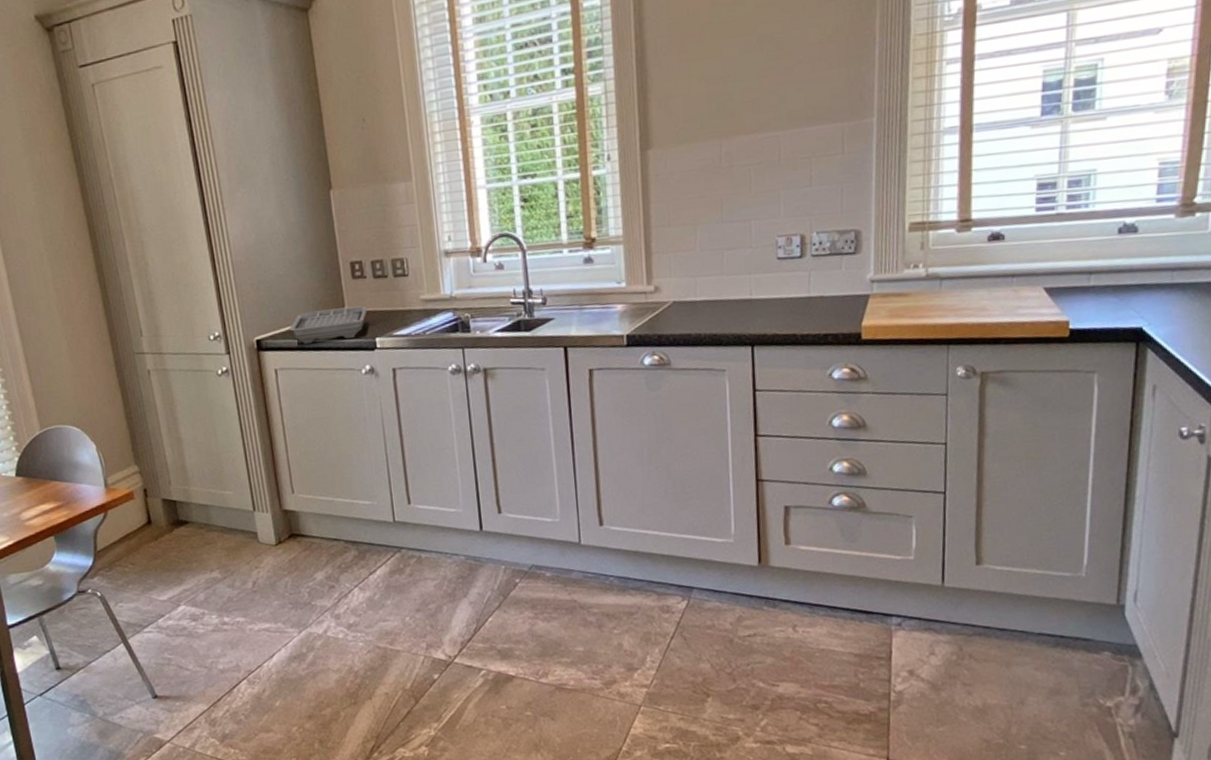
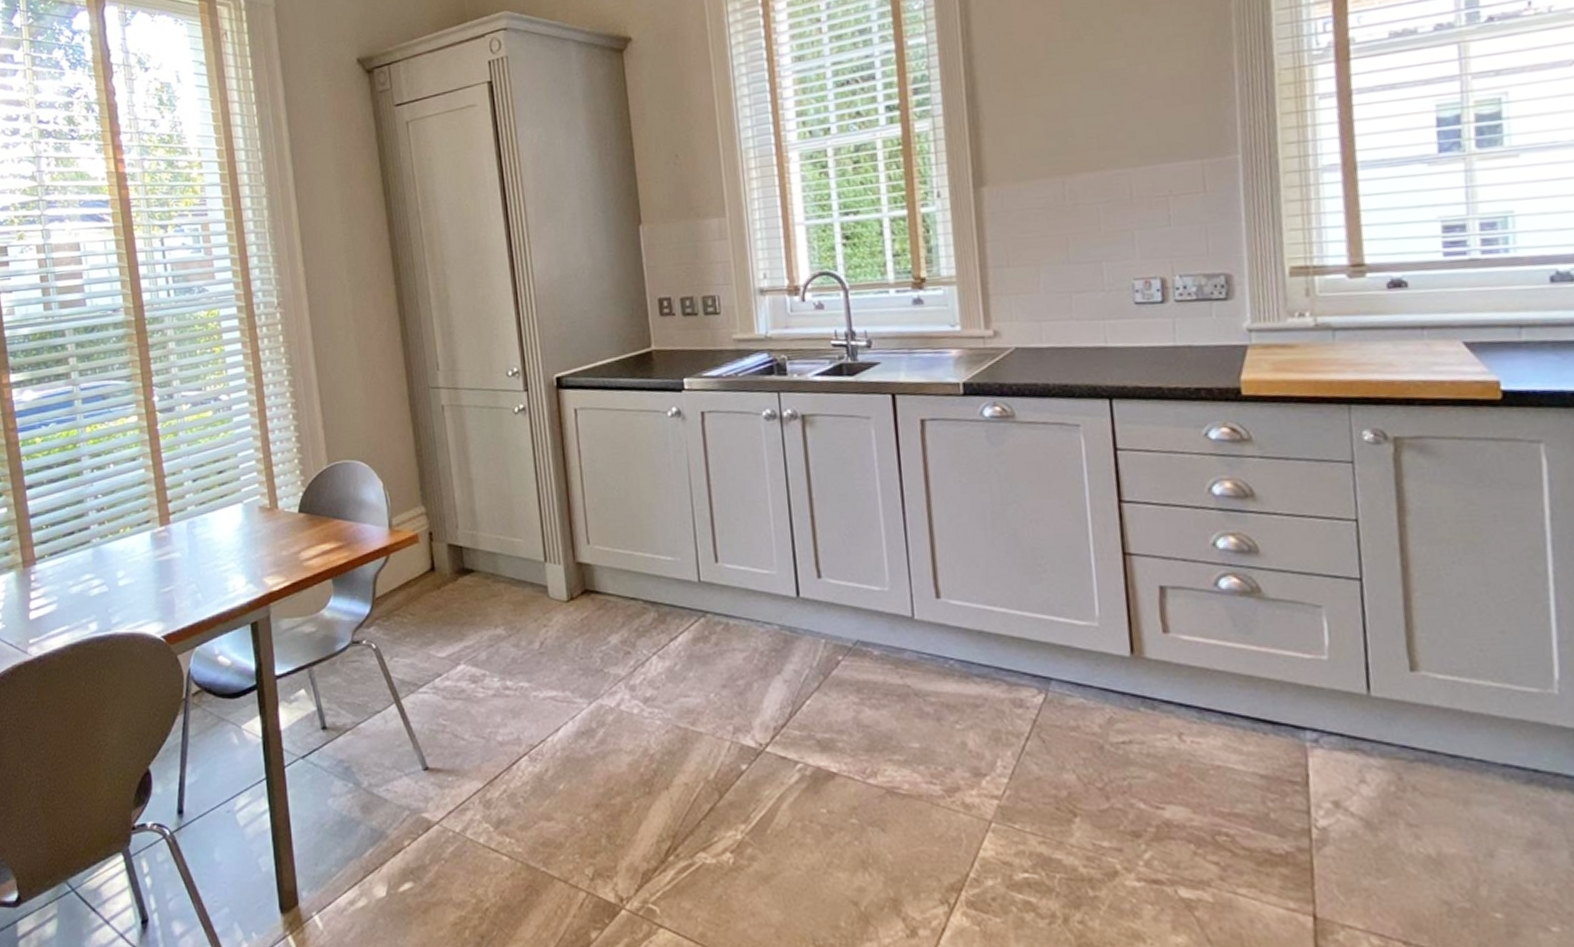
dish rack: present [289,305,368,344] -> none [591,344,676,383]

